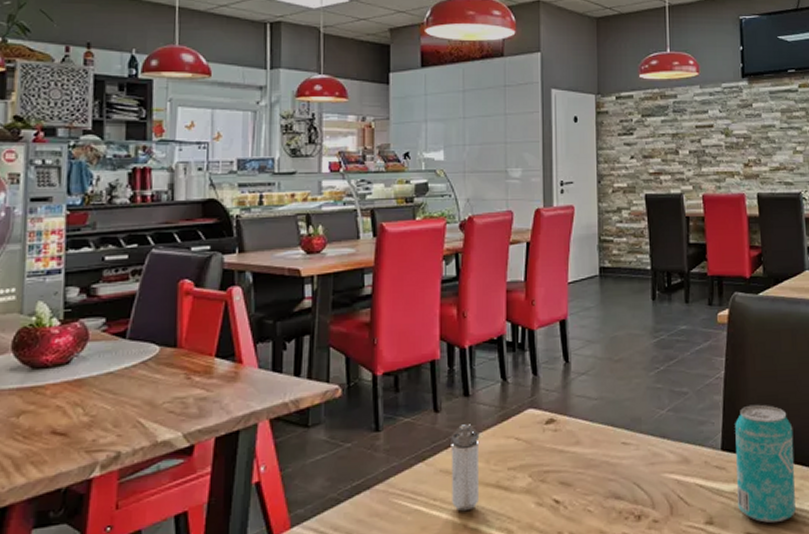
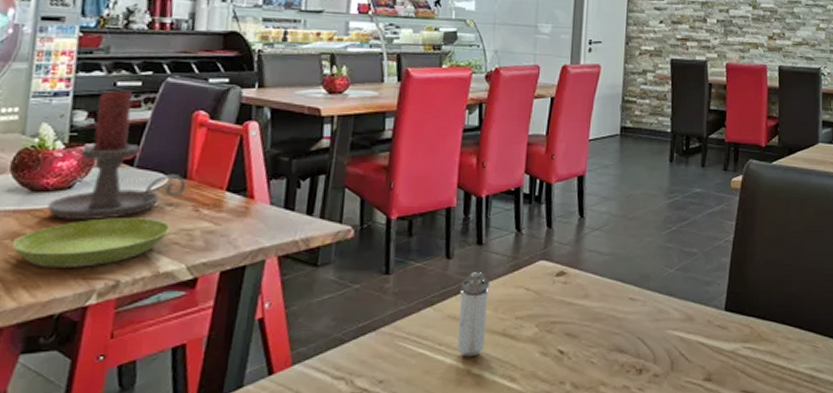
saucer: none [17,388,165,443] -> present [11,218,171,268]
candle holder: none [47,264,177,395] -> present [46,90,187,219]
beverage can: present [735,404,796,524] -> none [736,268,795,383]

